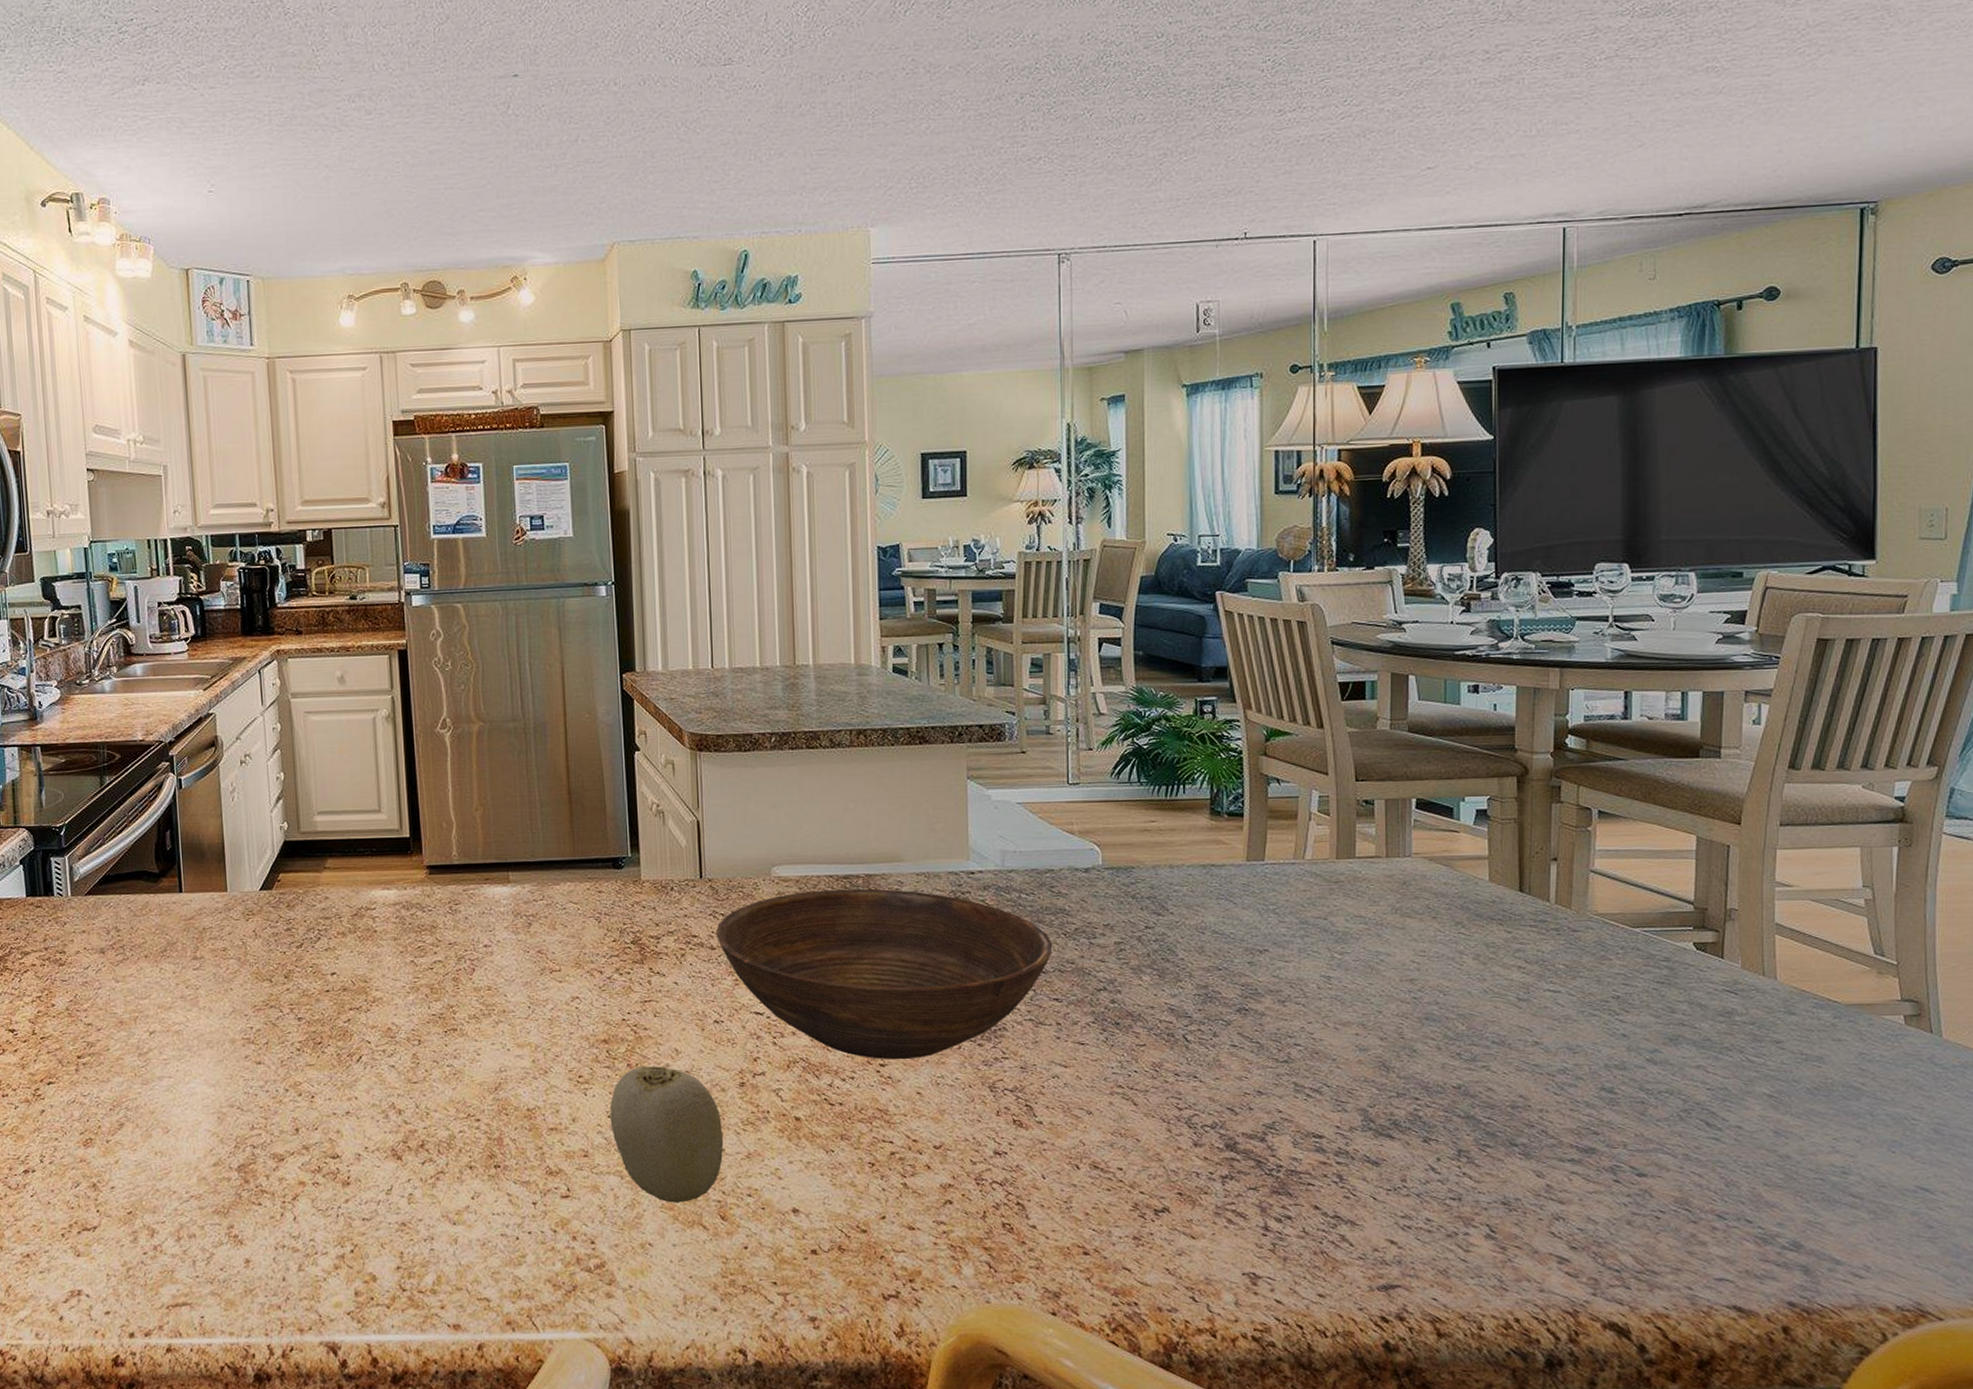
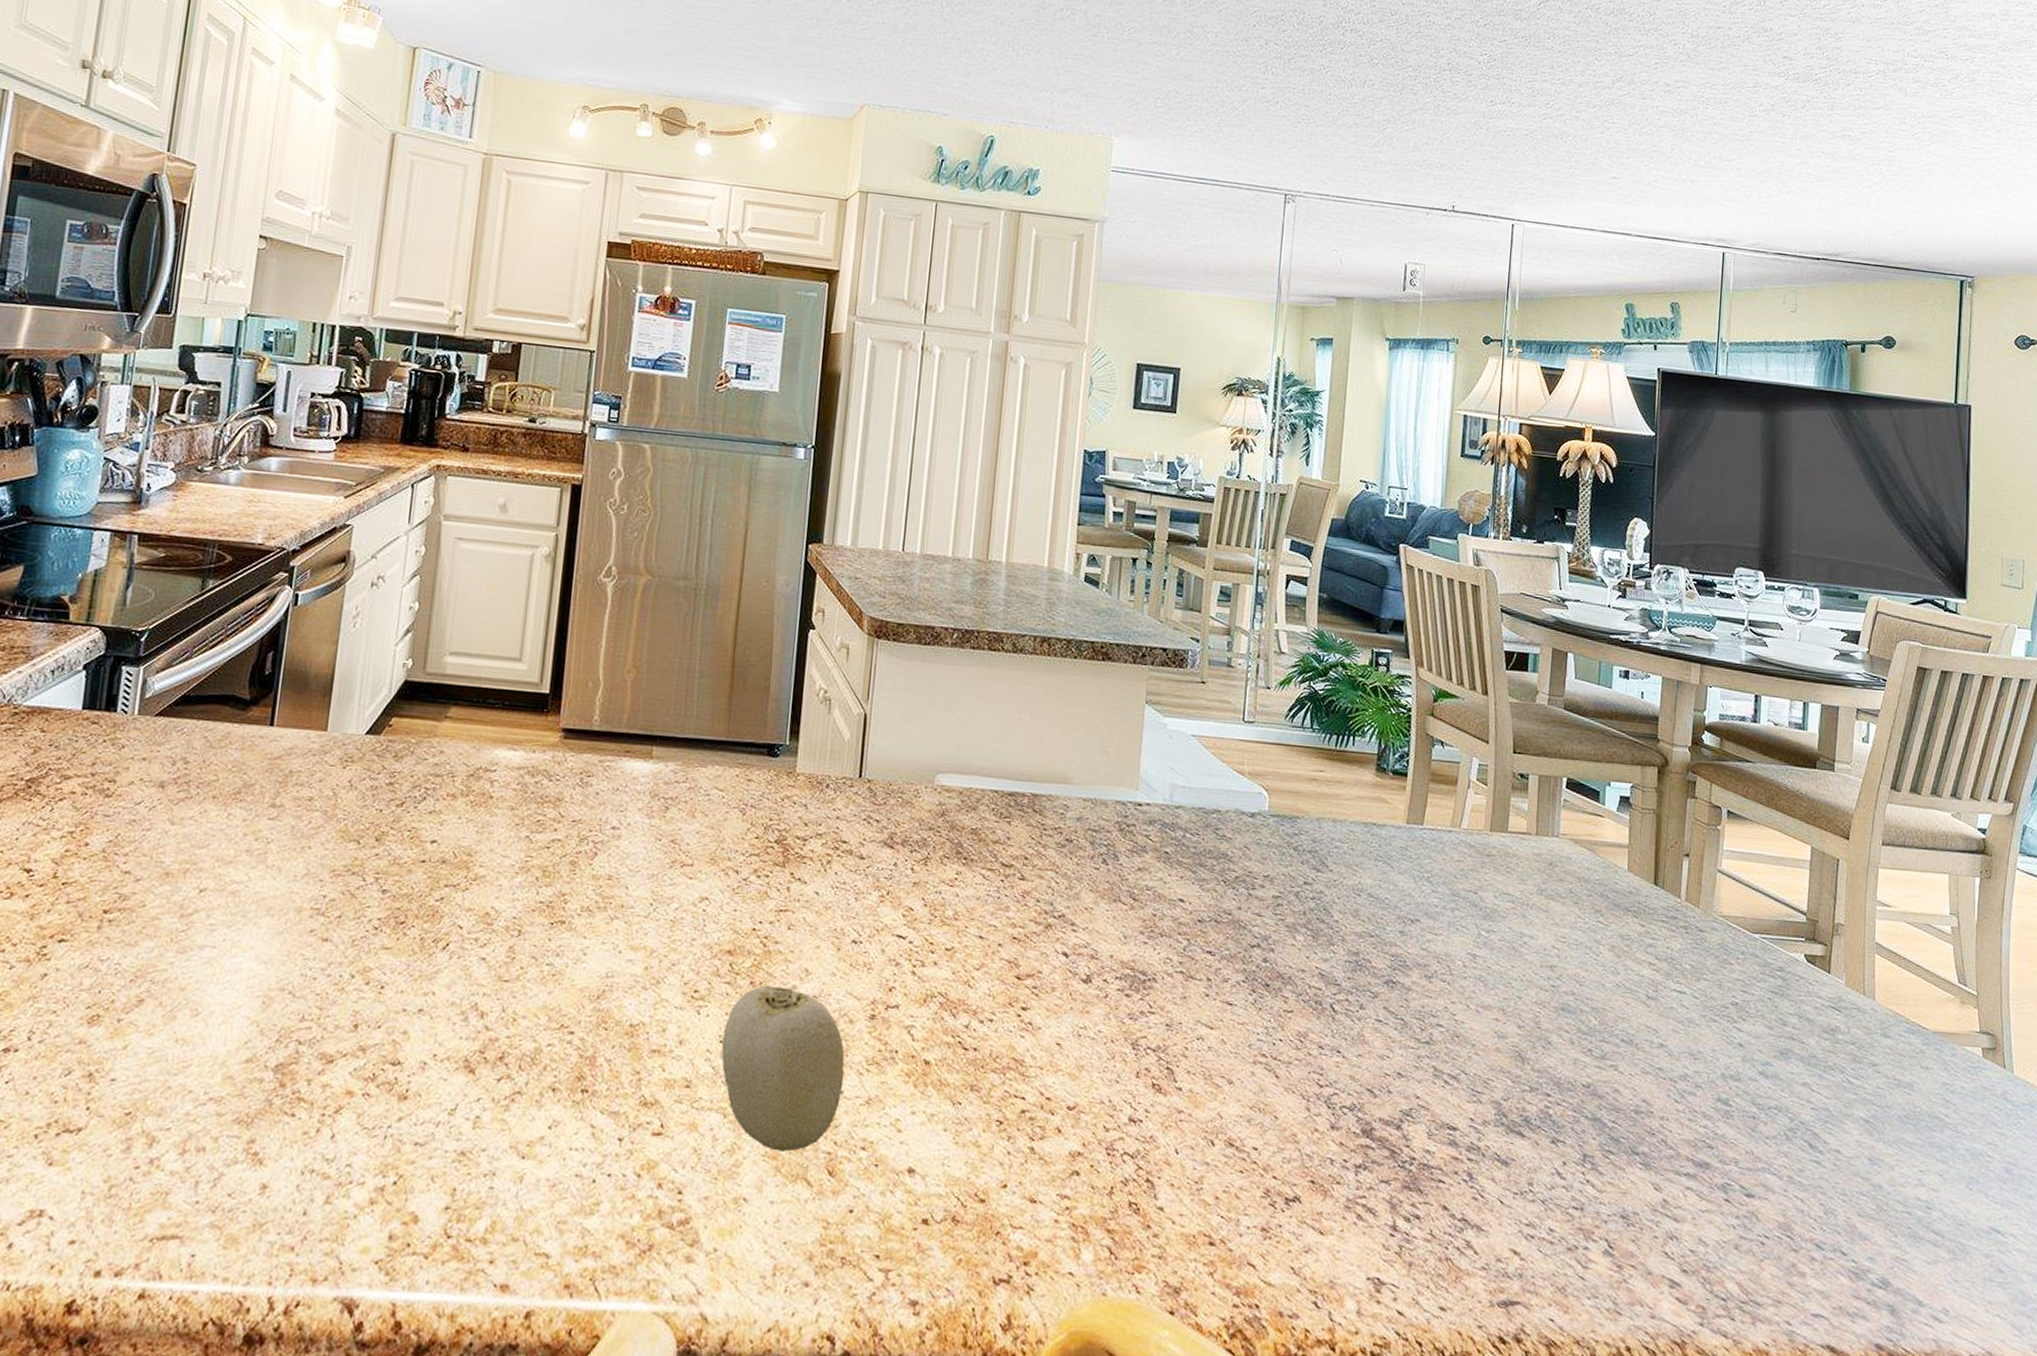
bowl: present [716,888,1053,1060] -> none [867,805,1212,1005]

